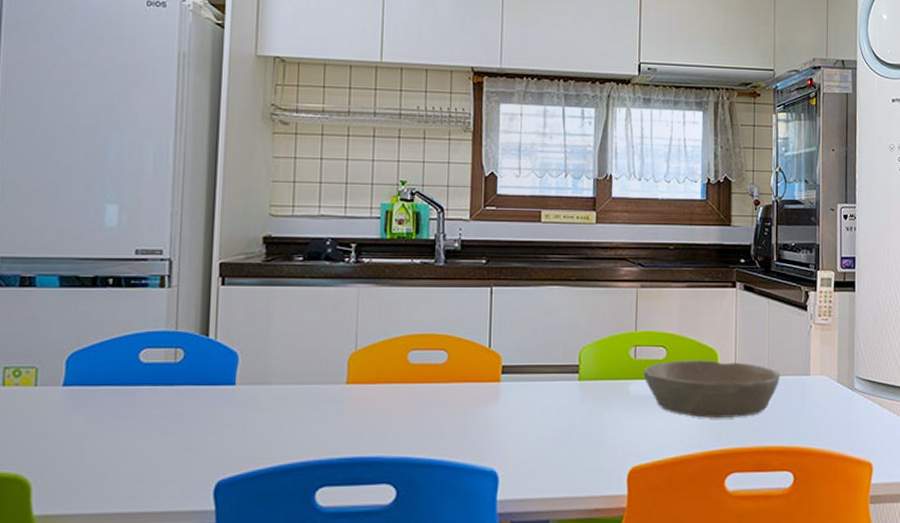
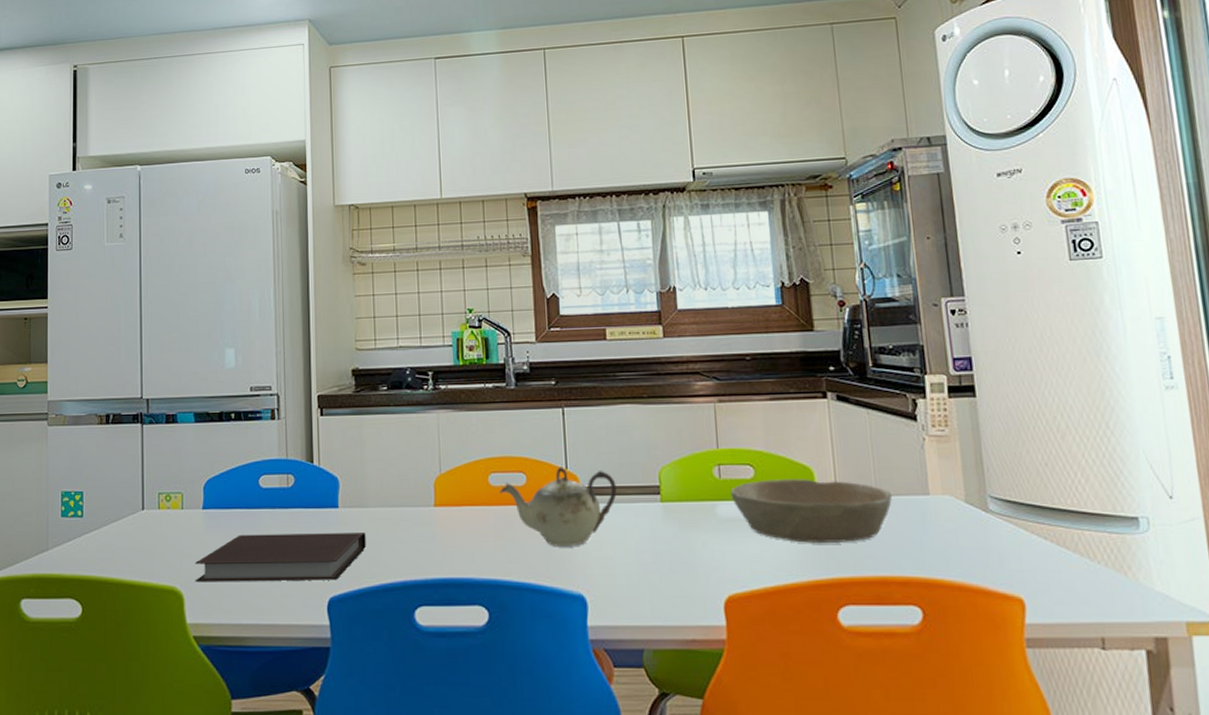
notebook: none [46,411,266,468] -> present [194,533,366,581]
teapot: none [419,345,537,423] -> present [500,467,617,546]

